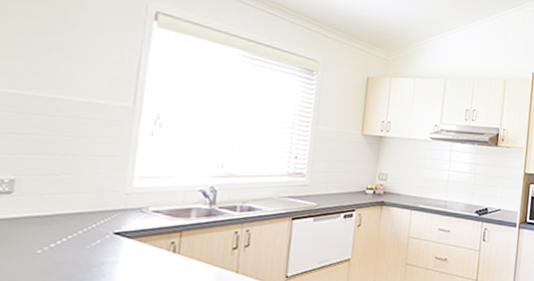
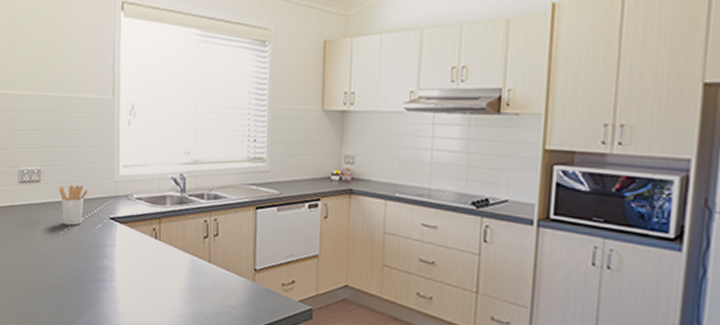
utensil holder: none [41,197,86,243] -> present [59,185,88,226]

